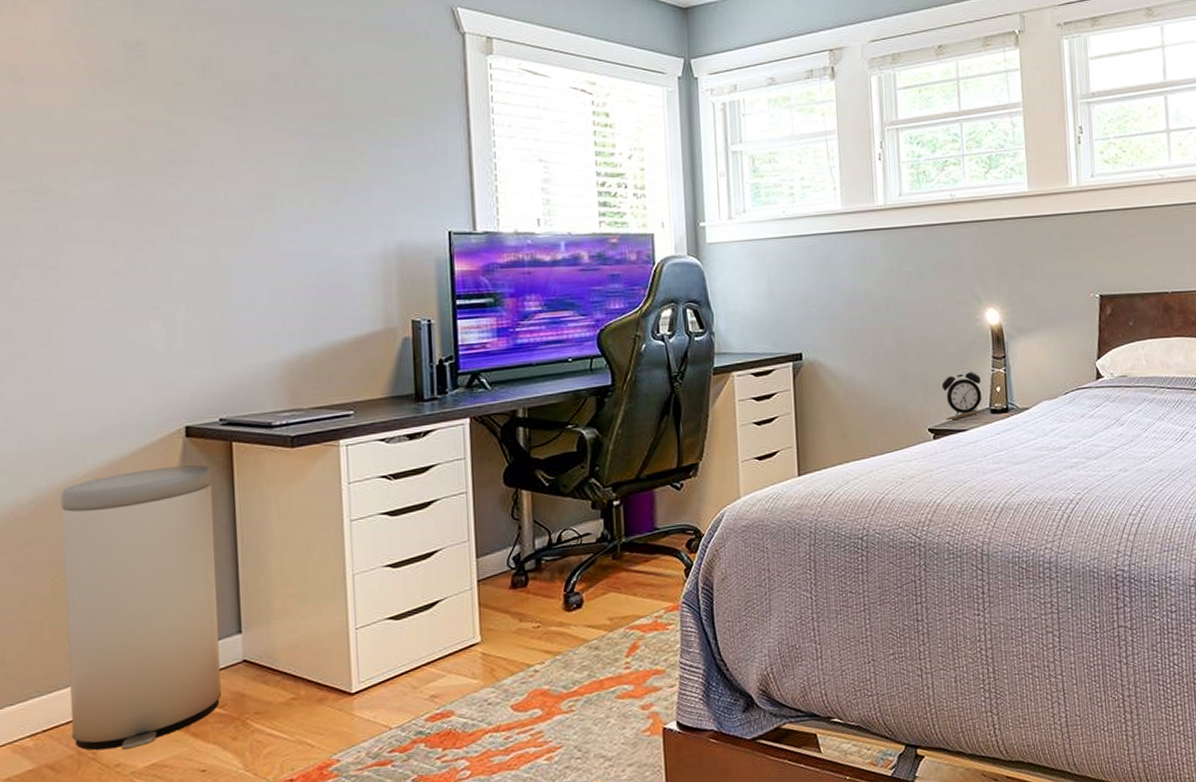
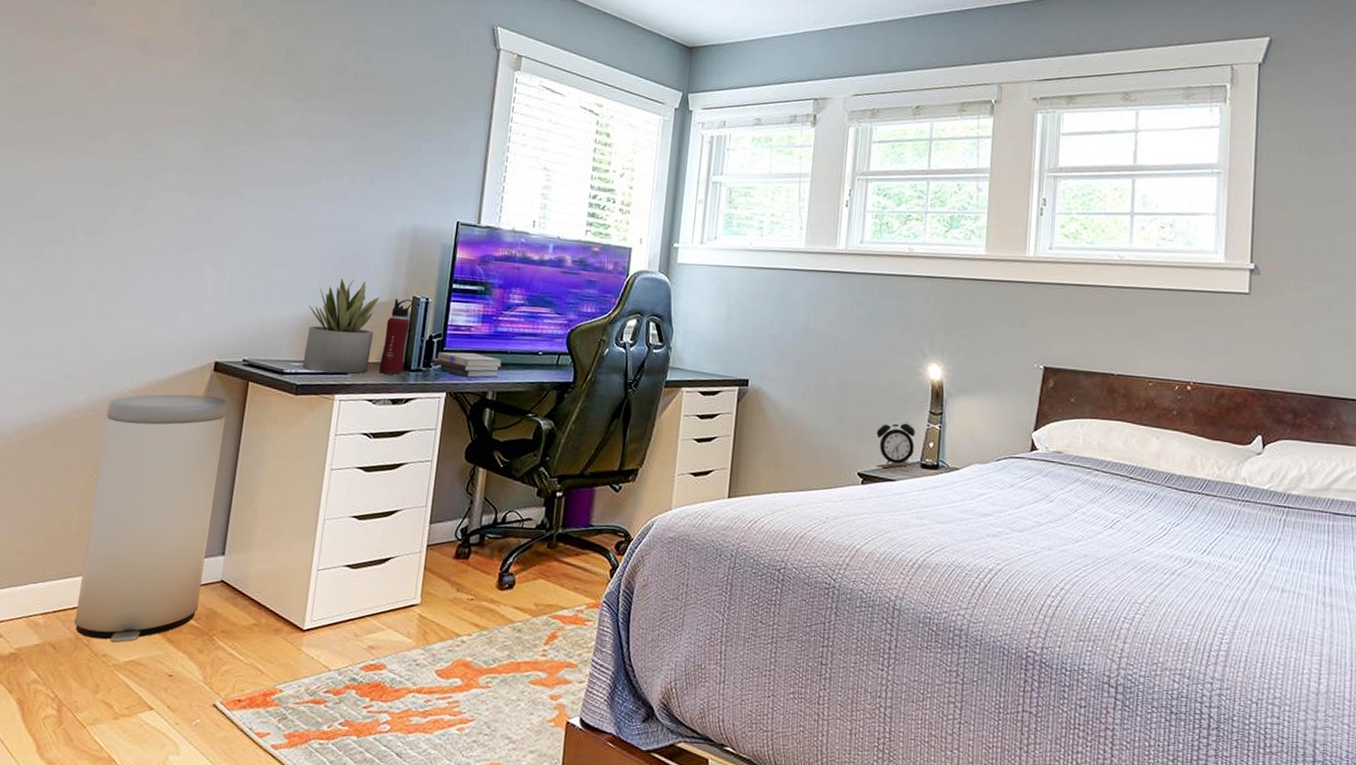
succulent plant: none [288,311,373,419] -> present [302,278,380,374]
water bottle: none [386,324,415,409] -> present [379,299,414,375]
books: none [446,370,528,399] -> present [431,352,502,378]

